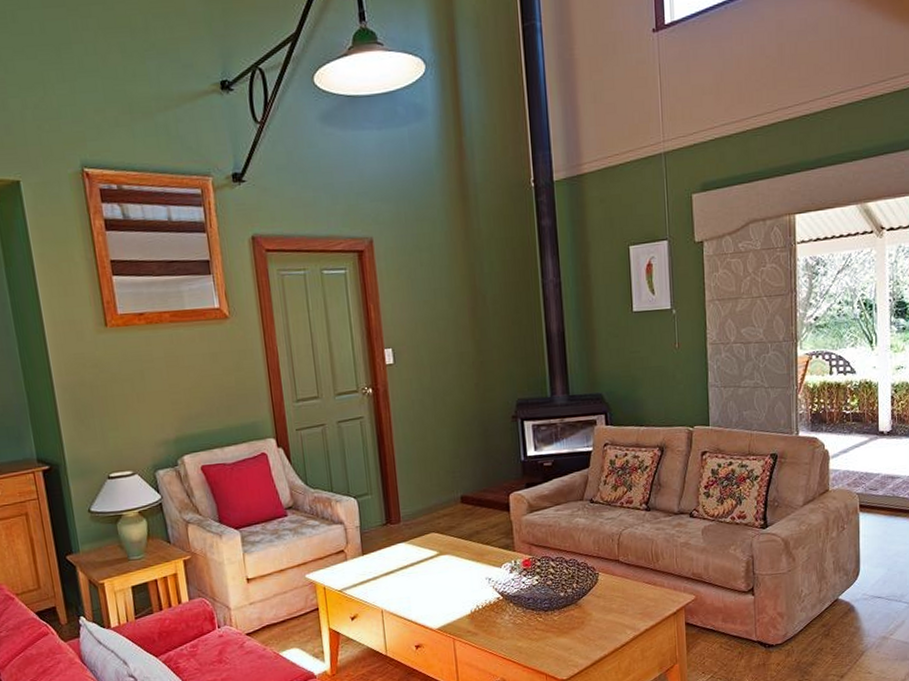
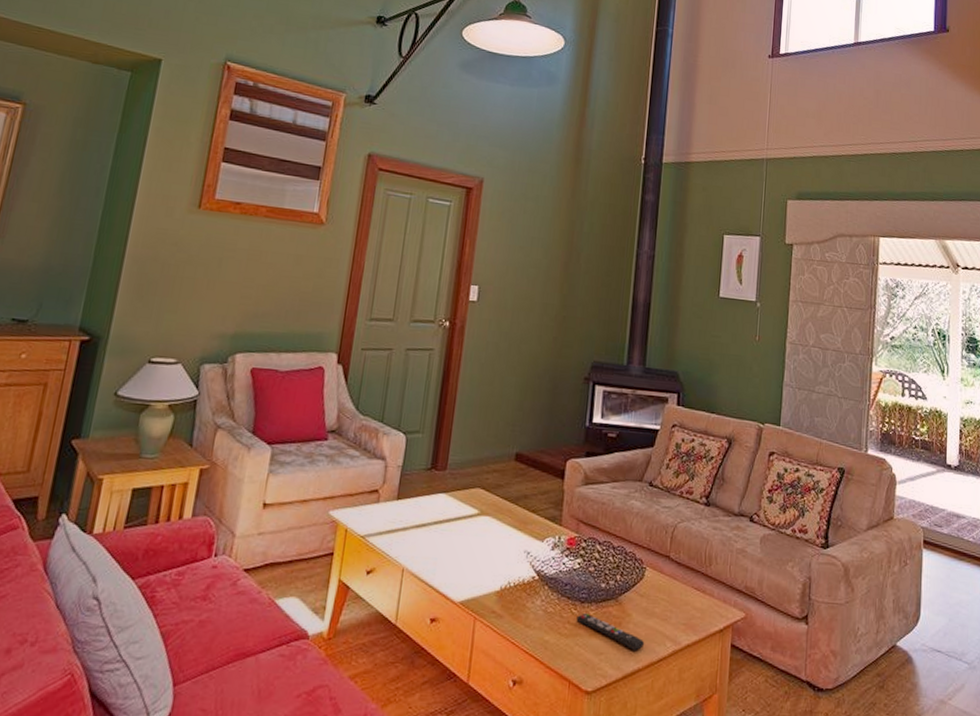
remote control: none [543,618,608,642] -> present [576,612,645,652]

